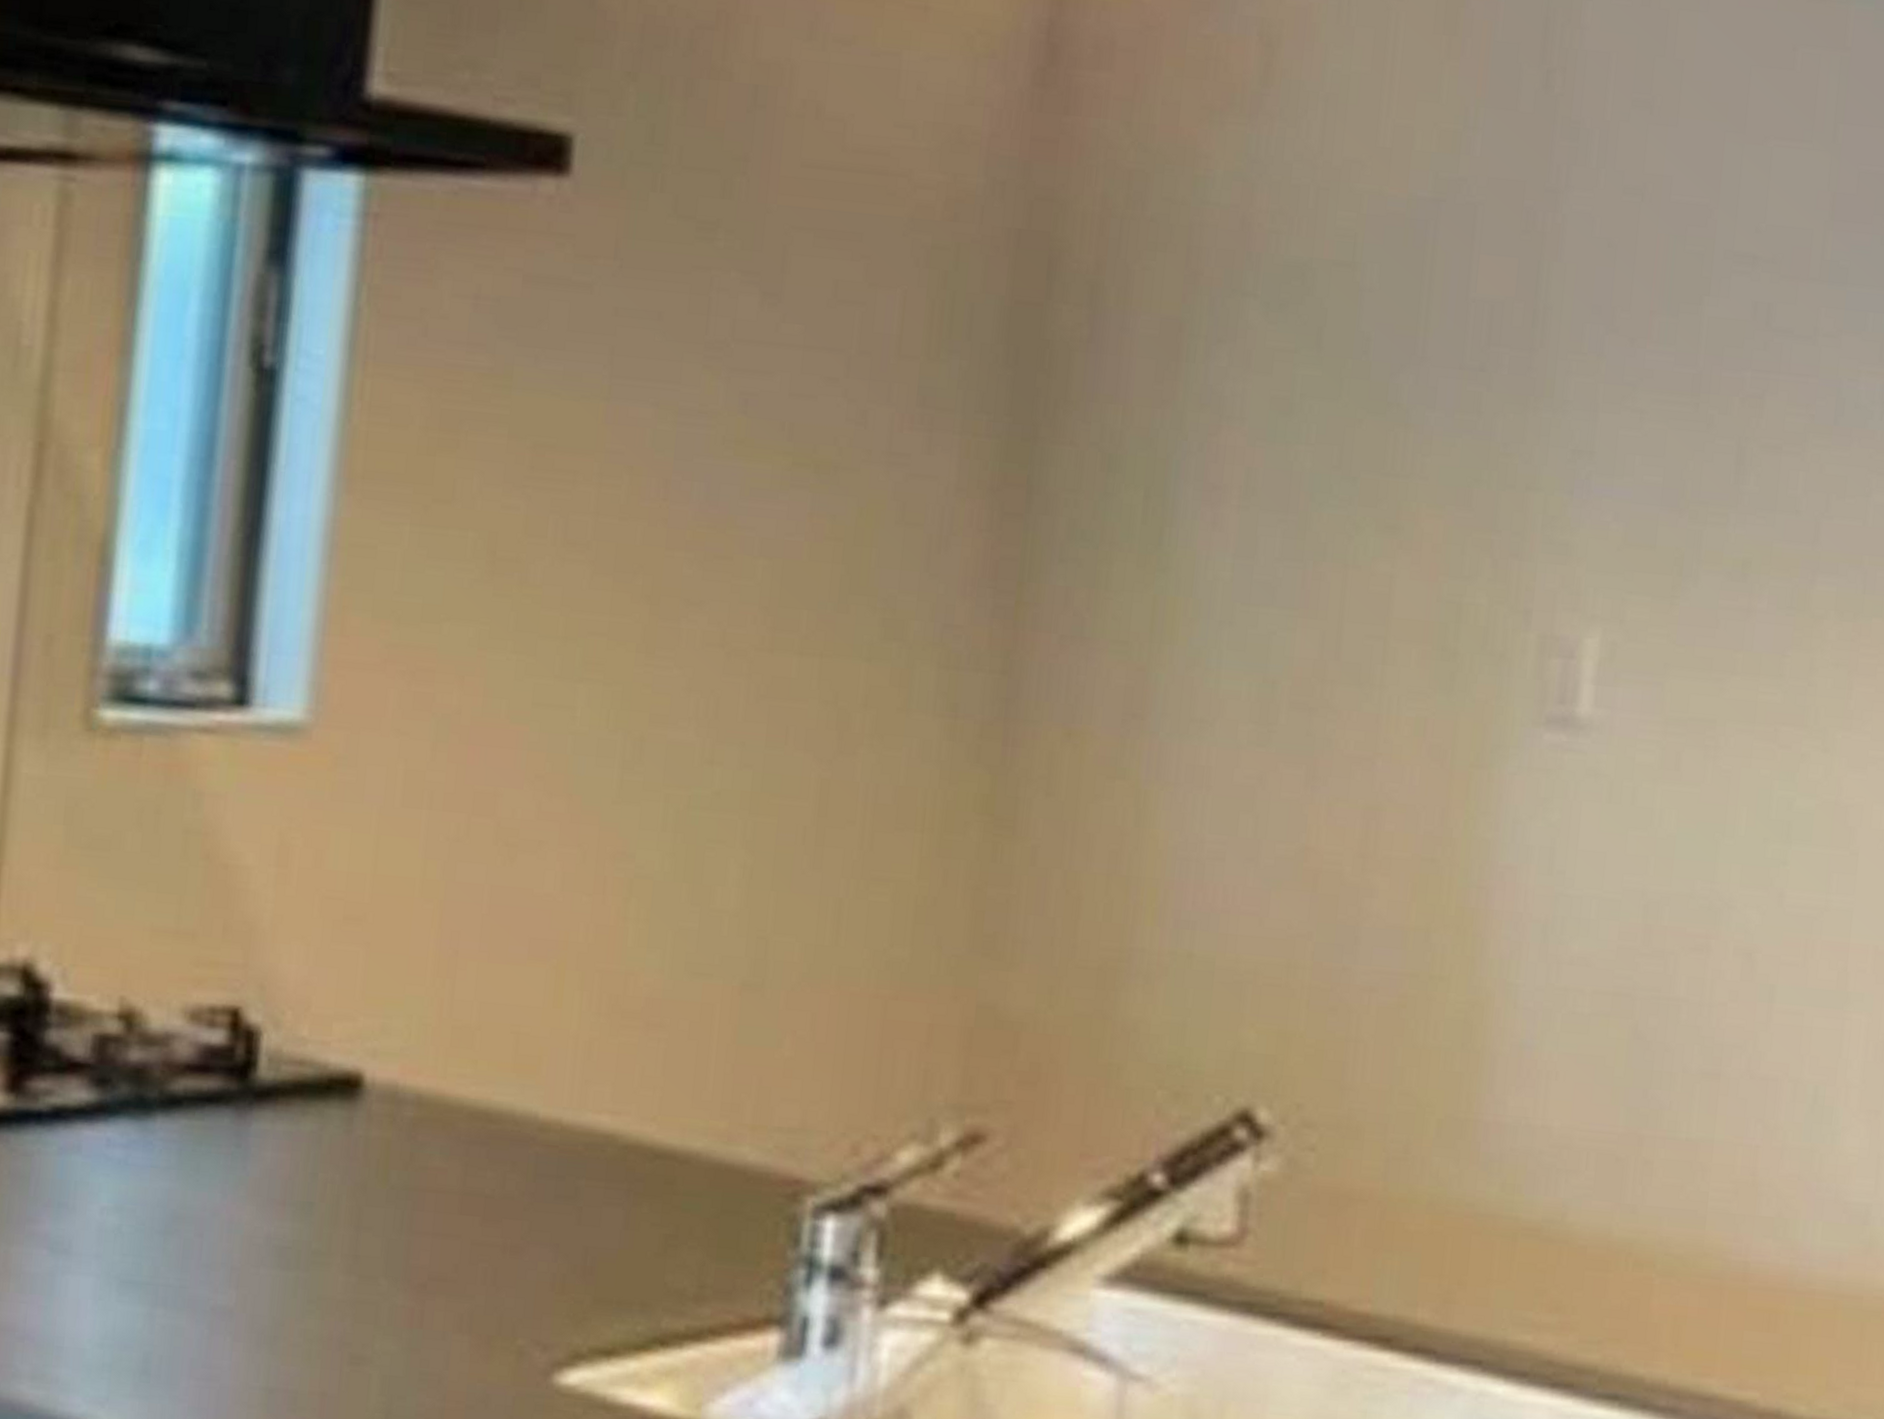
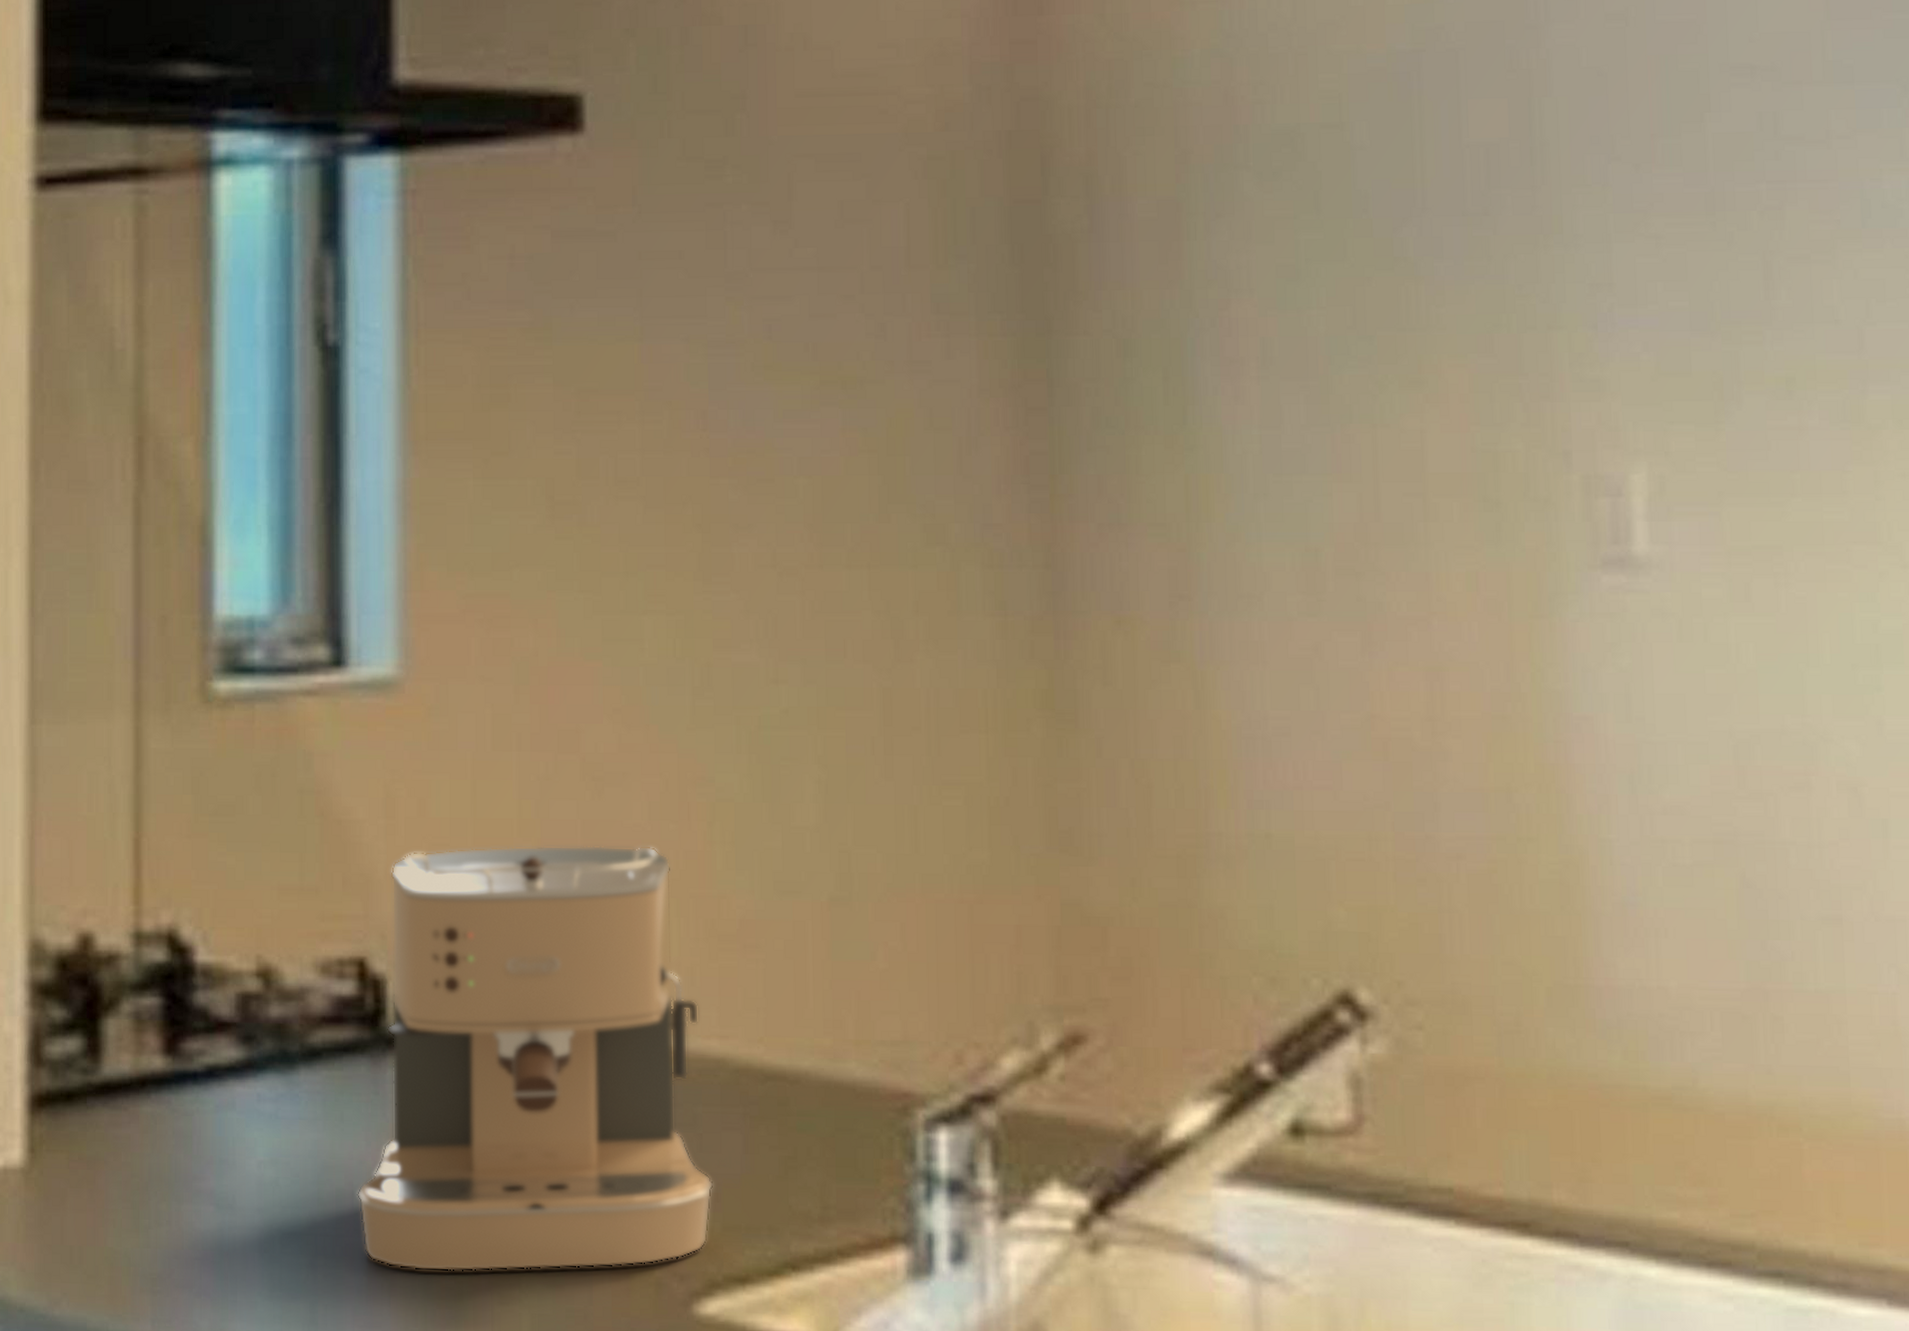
coffee maker: none [206,903,593,1334] -> present [357,845,714,1272]

